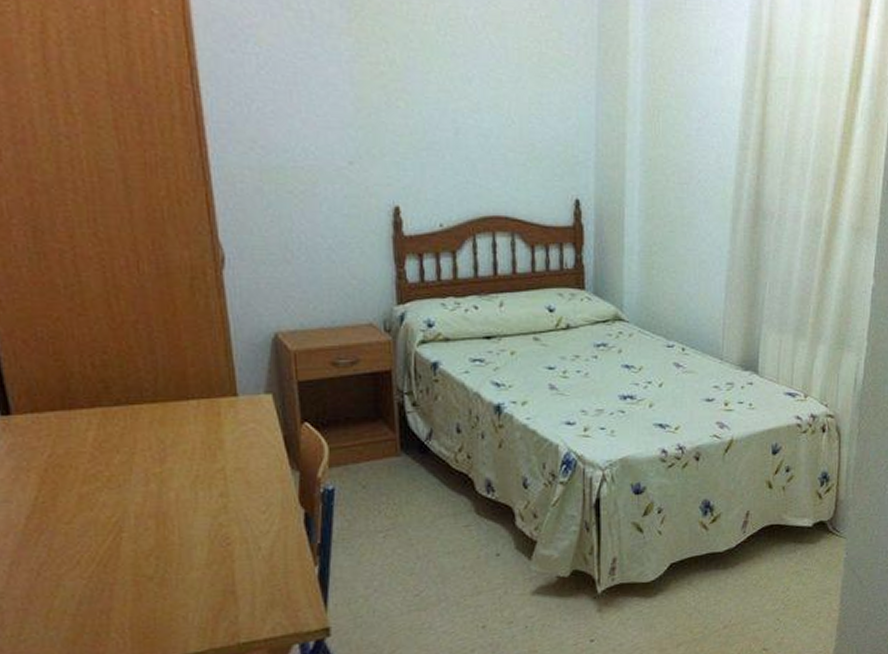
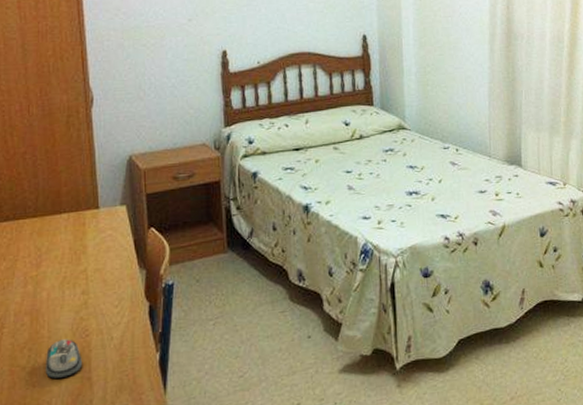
computer mouse: none [177,547,223,592] -> present [45,339,82,379]

